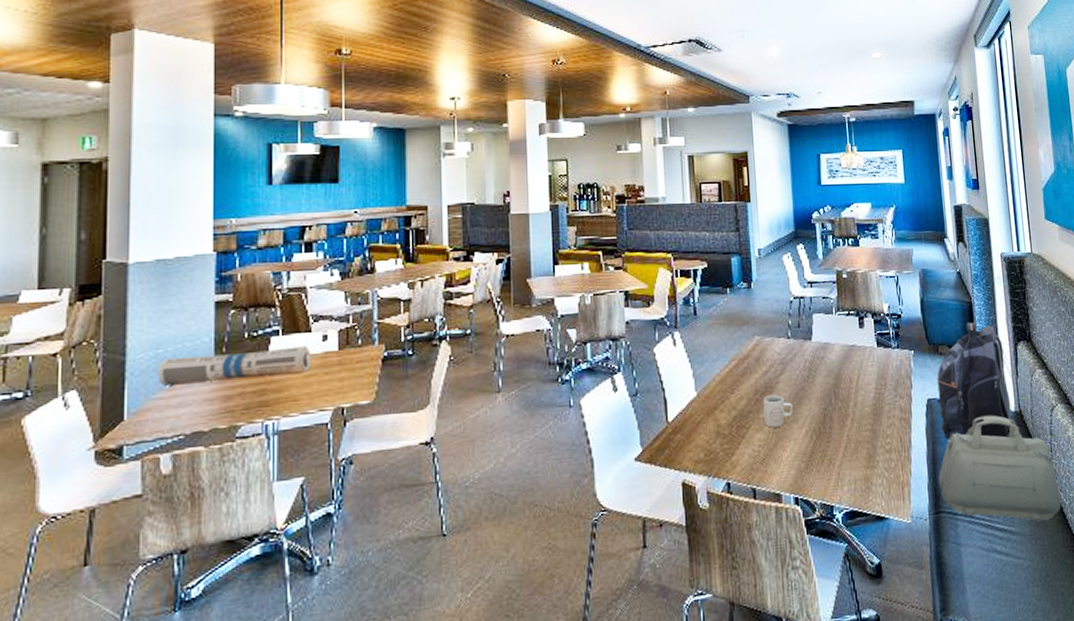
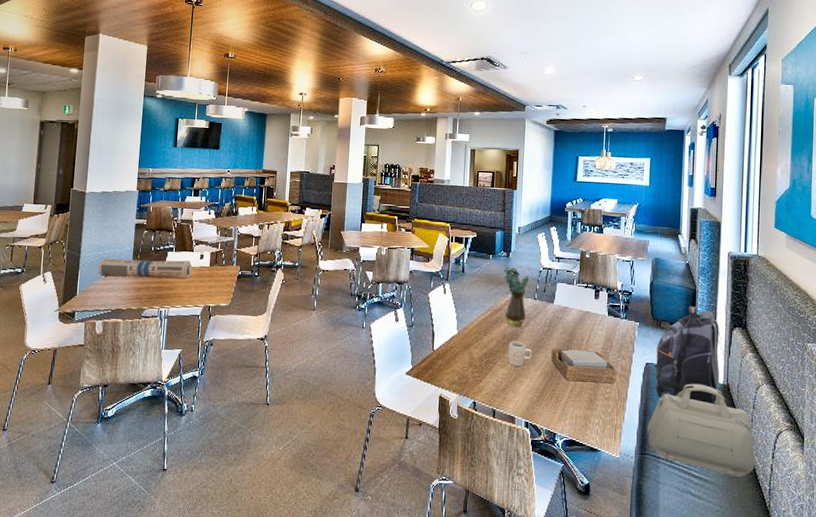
vase: none [747,299,781,378] -> present [504,265,530,328]
napkin holder: none [816,393,897,436] -> present [551,347,617,384]

